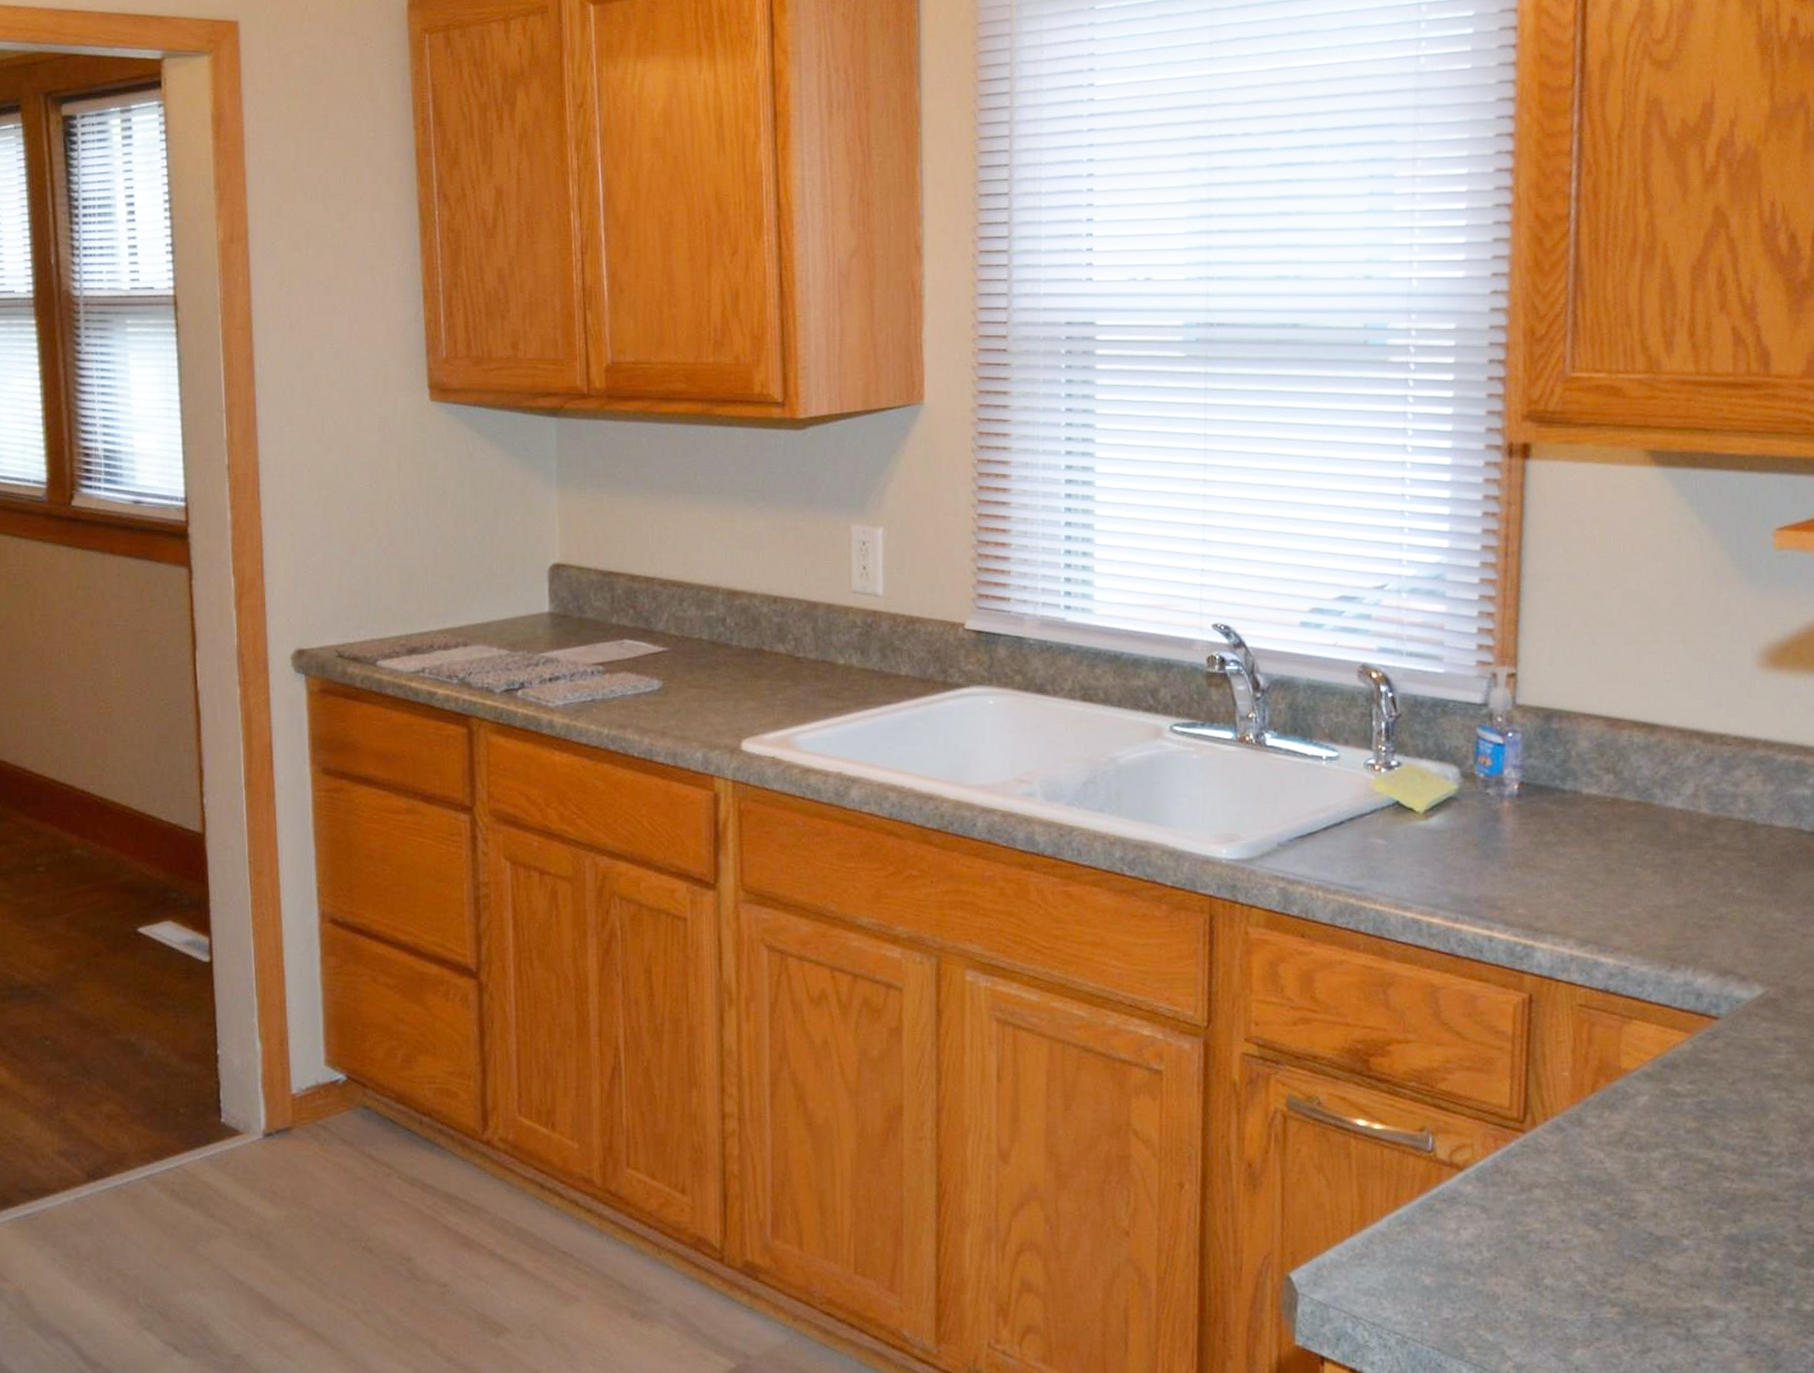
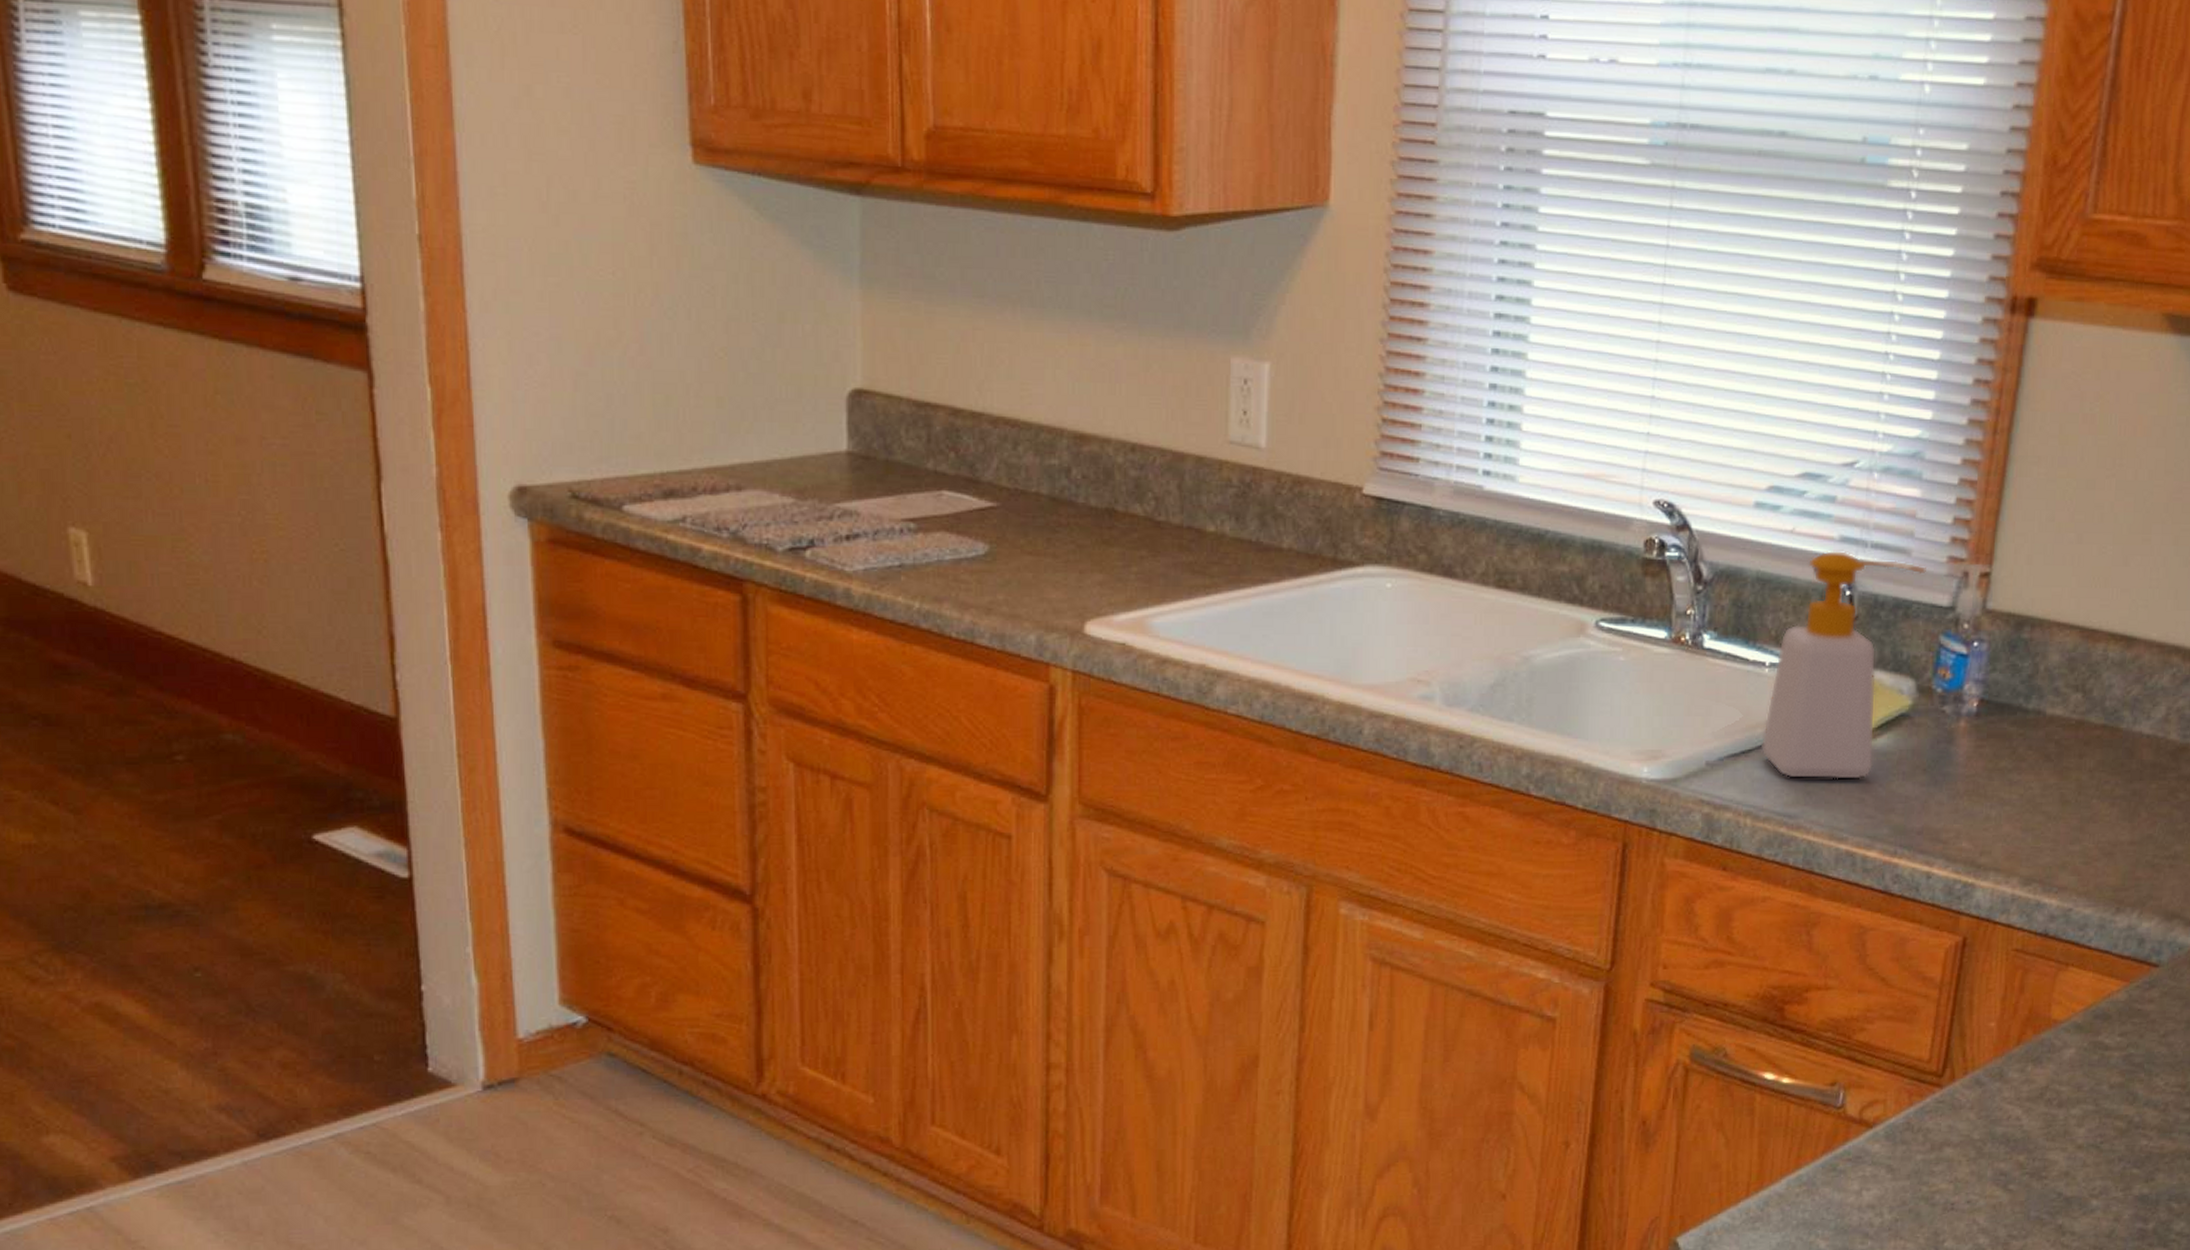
soap bottle: none [1324,659,1458,856] -> present [1760,550,1926,781]

